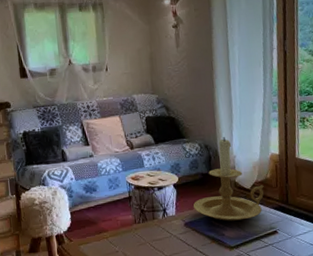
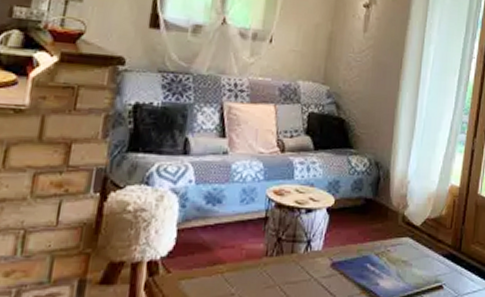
candle holder: present [193,136,264,222] -> none [346,154,436,267]

